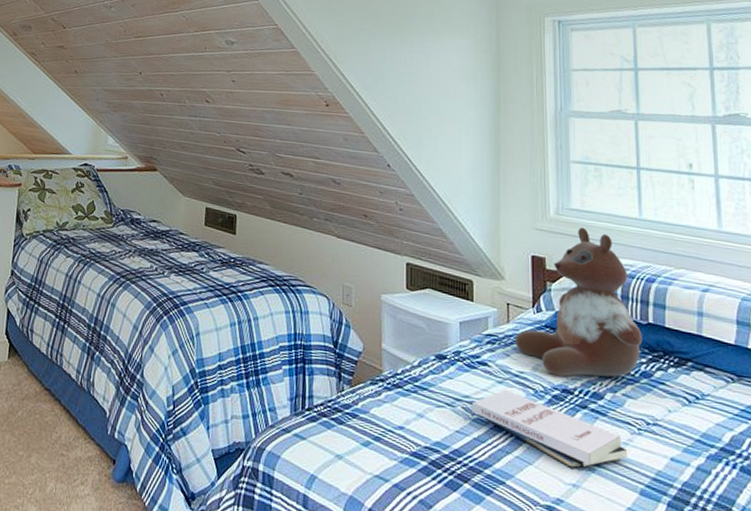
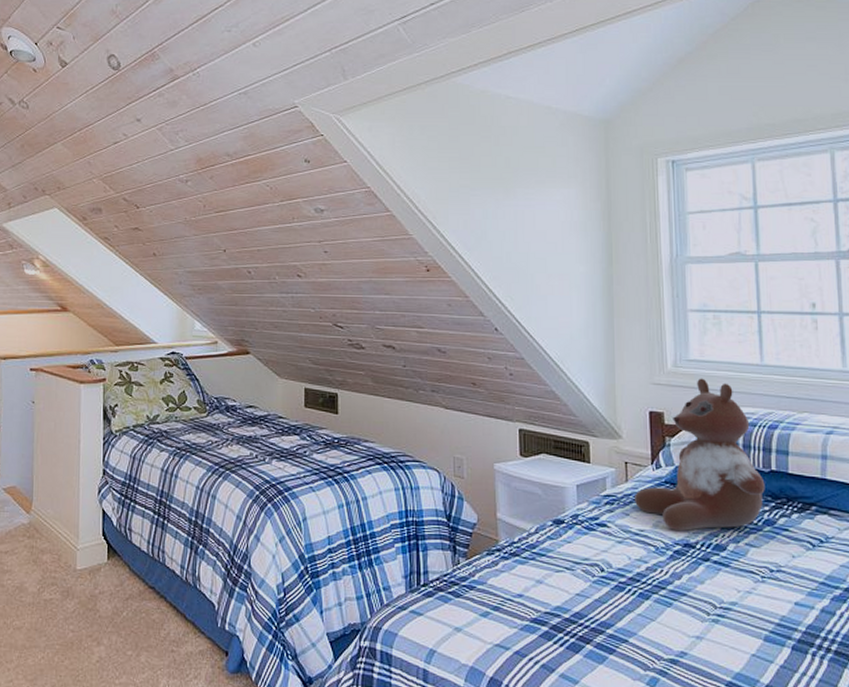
books: present [472,389,628,470] -> none [592,548,752,622]

